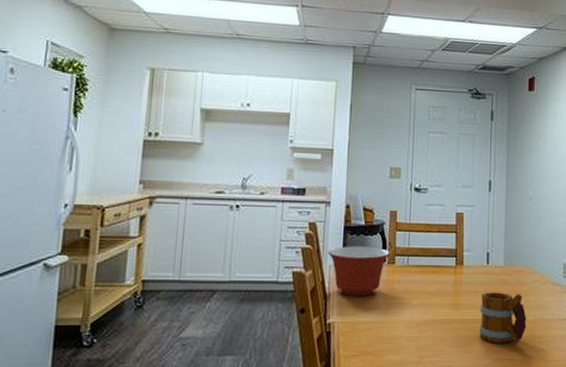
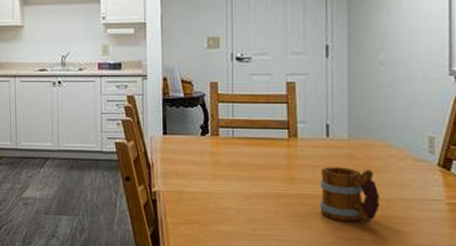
mixing bowl: present [328,246,390,296] -> none [148,118,213,167]

